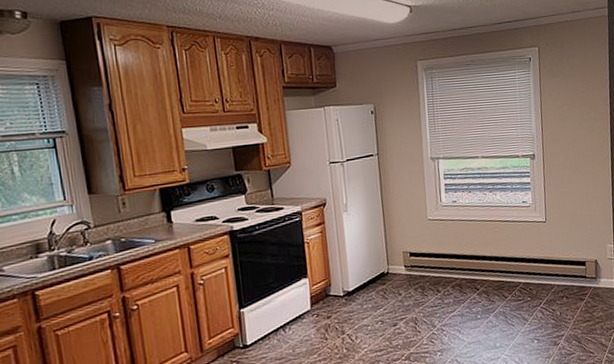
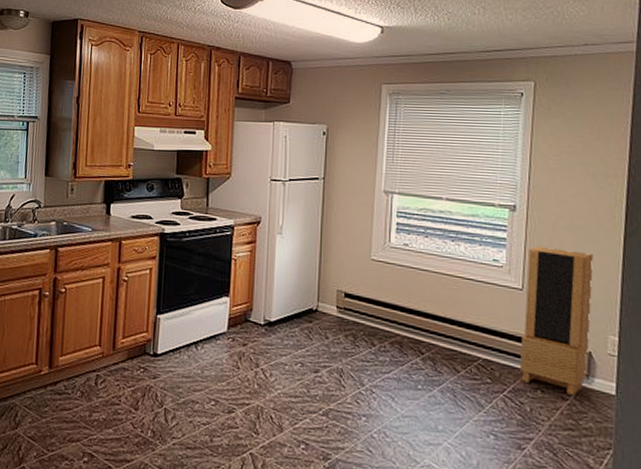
storage cabinet: none [547,183,596,296] -> present [519,246,594,396]

